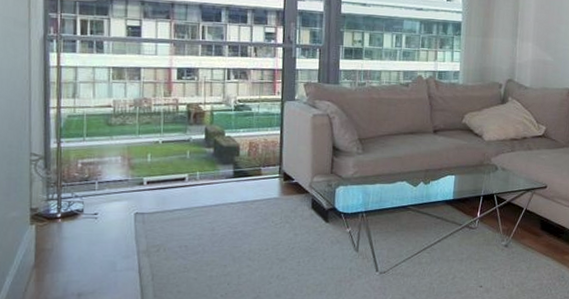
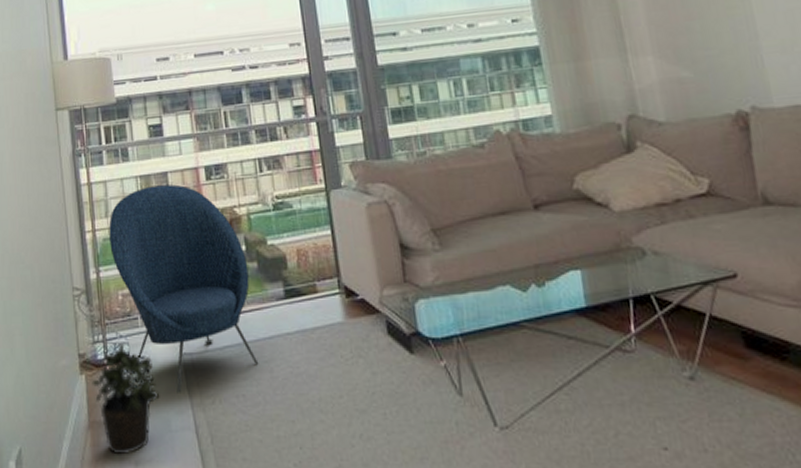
potted plant: none [42,201,109,287] -> present [92,342,160,454]
lounge chair: none [74,77,205,243] -> present [109,184,259,393]

